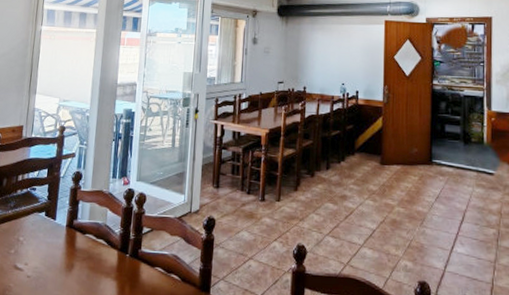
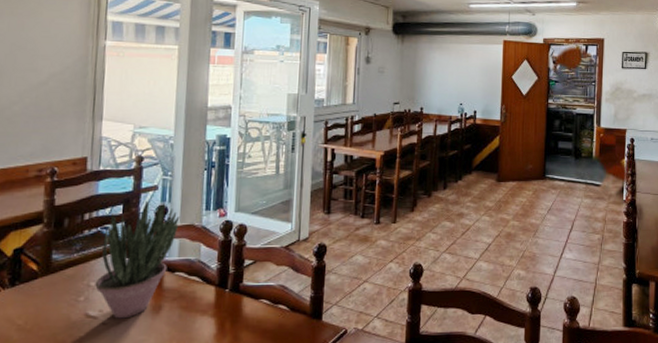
potted plant: none [23,166,92,274] -> present [95,200,180,319]

